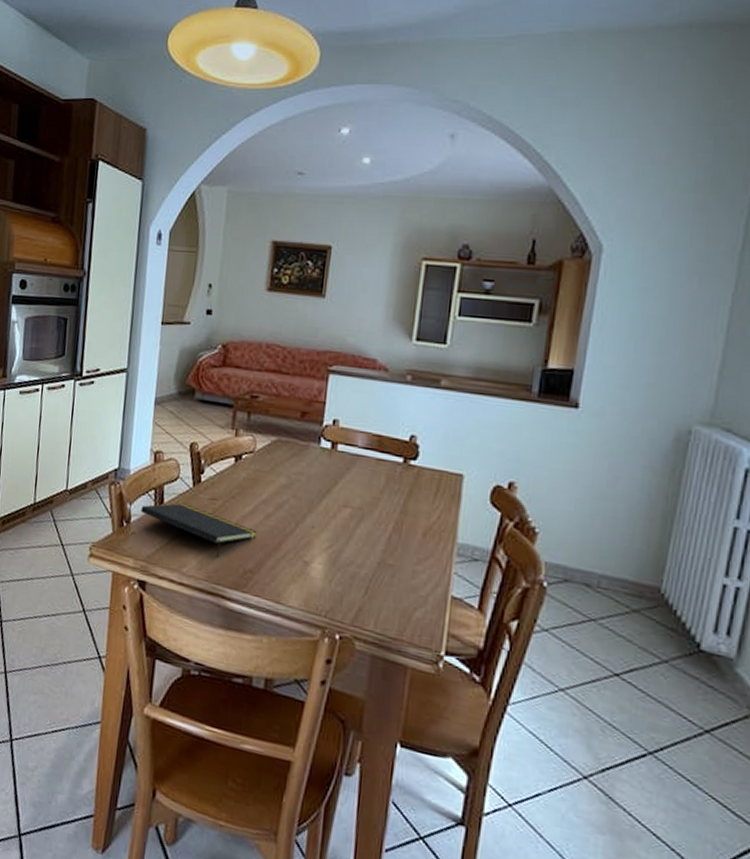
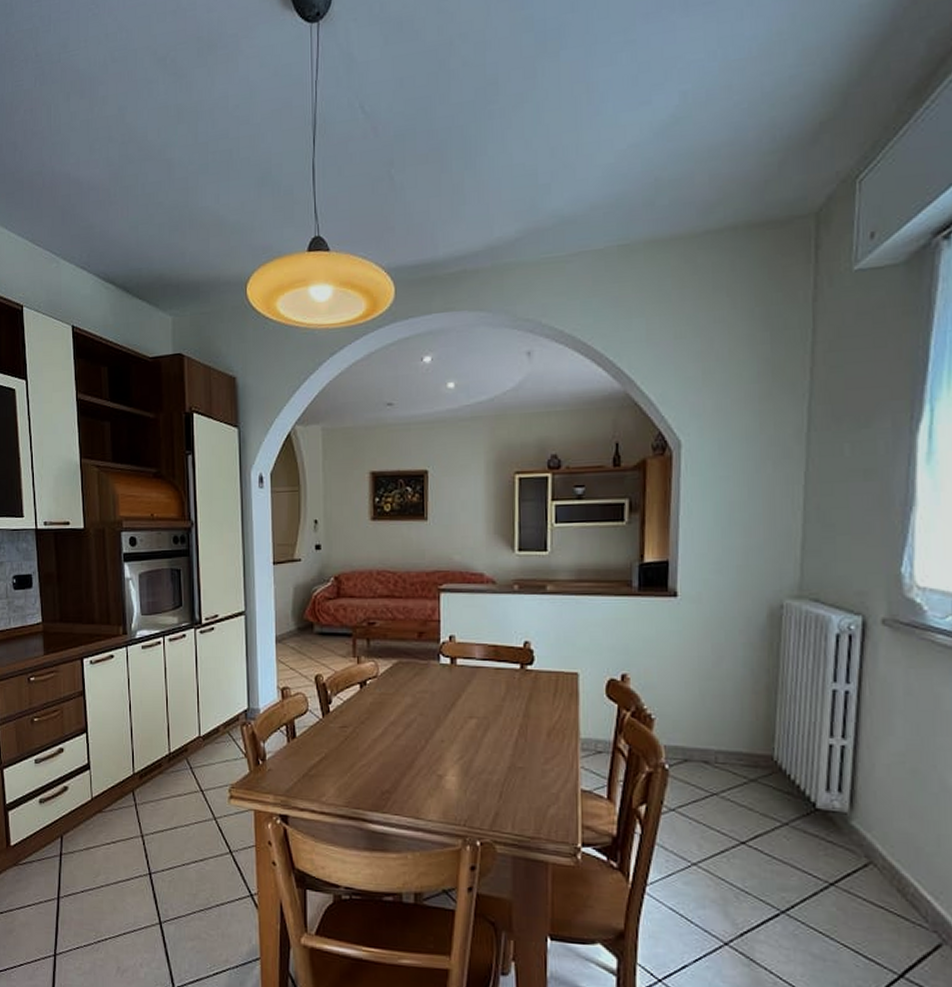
notepad: present [140,503,257,558] -> none [274,734,390,783]

